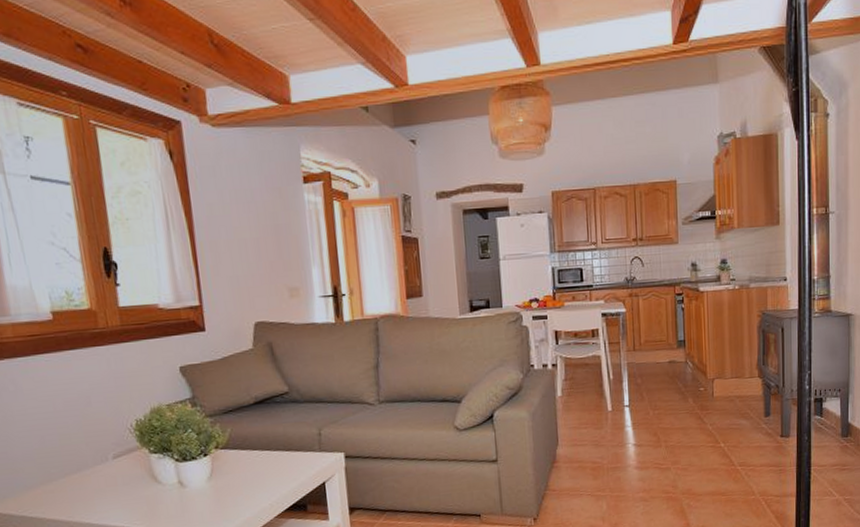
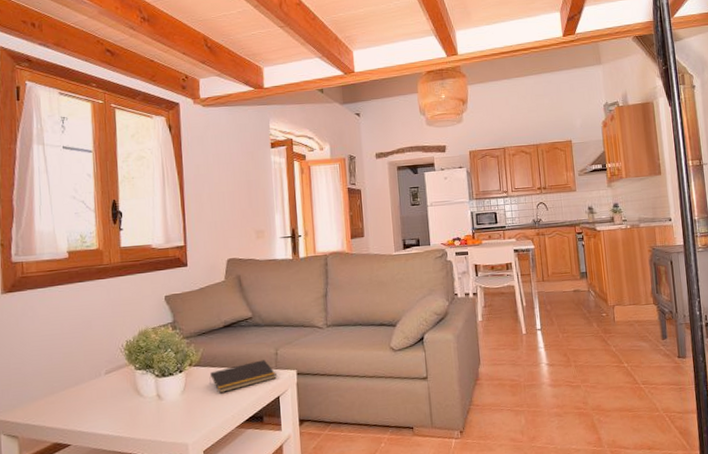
notepad: none [240,441,321,479] -> present [209,360,277,393]

